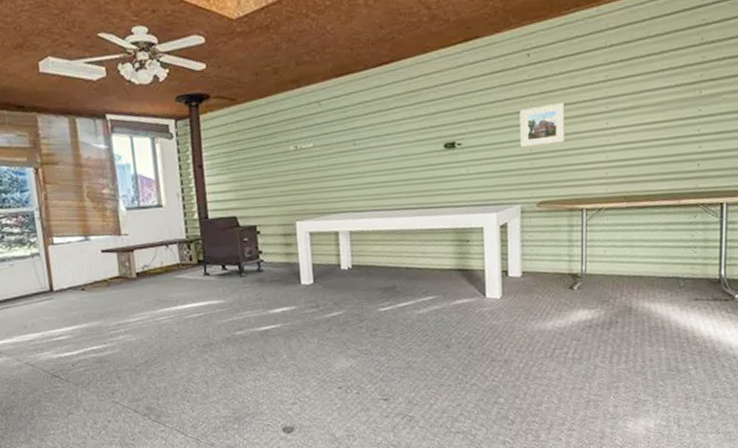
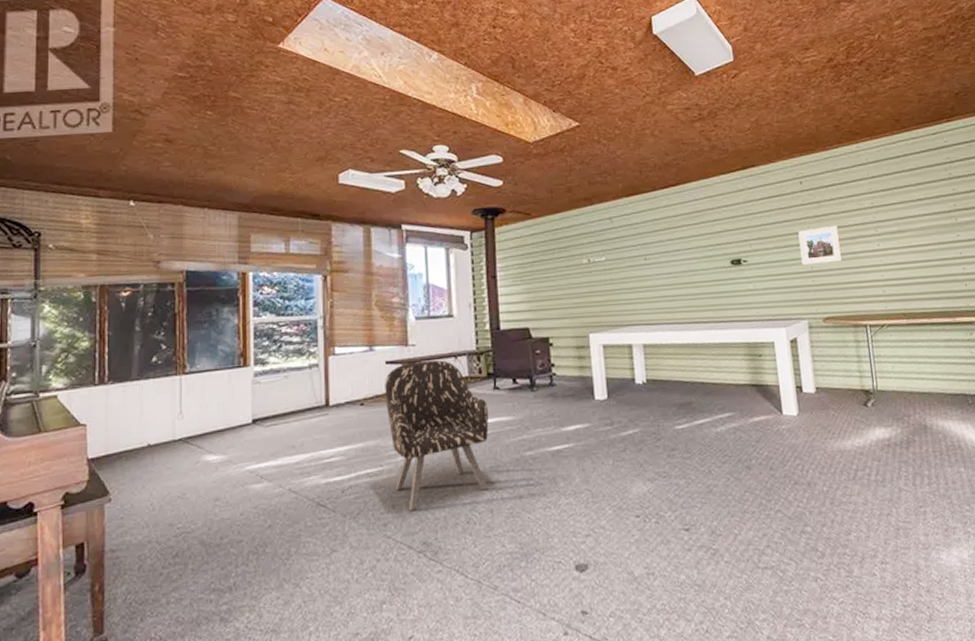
armchair: none [102,248,202,382] -> present [385,360,489,511]

